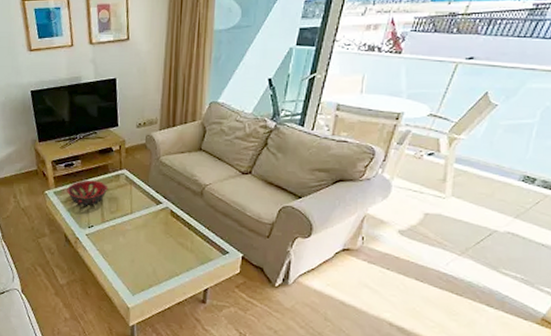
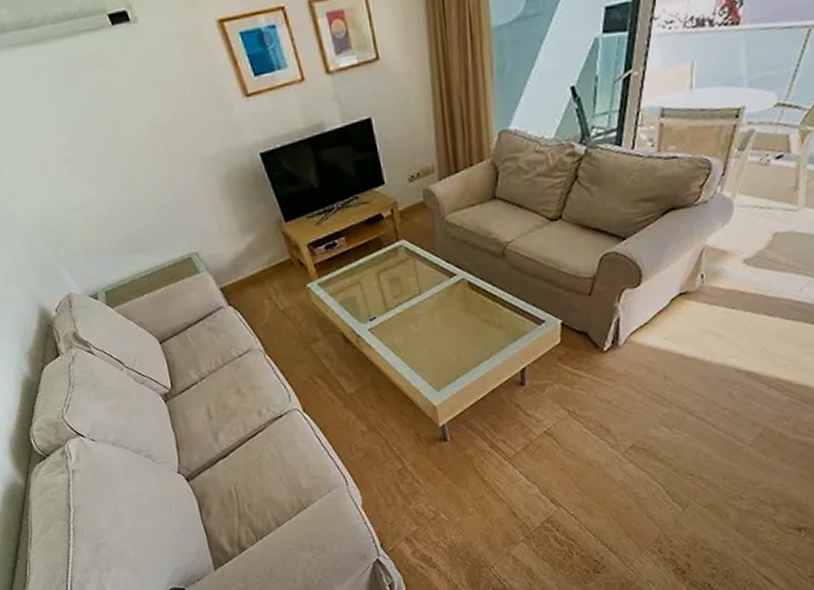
decorative bowl: present [67,180,109,206] -> none [334,259,387,295]

